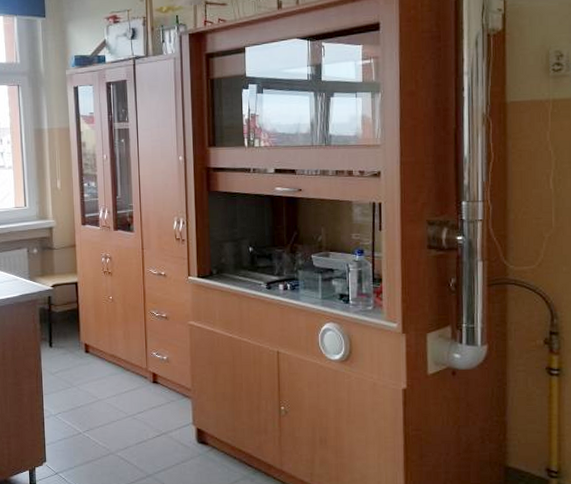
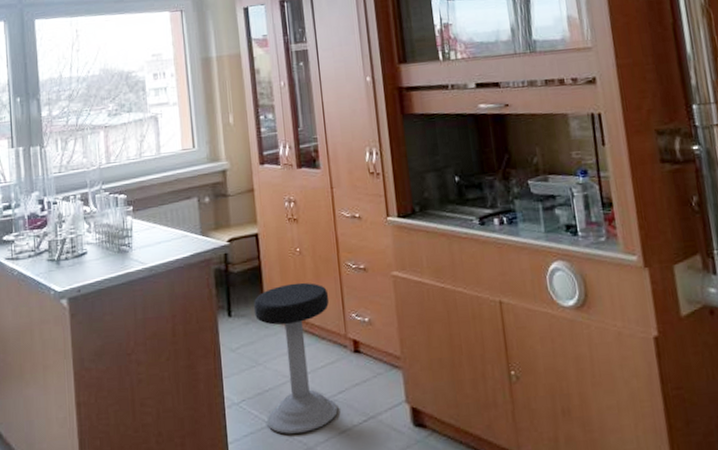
stool: none [72,324,136,441] -> present [254,282,338,434]

